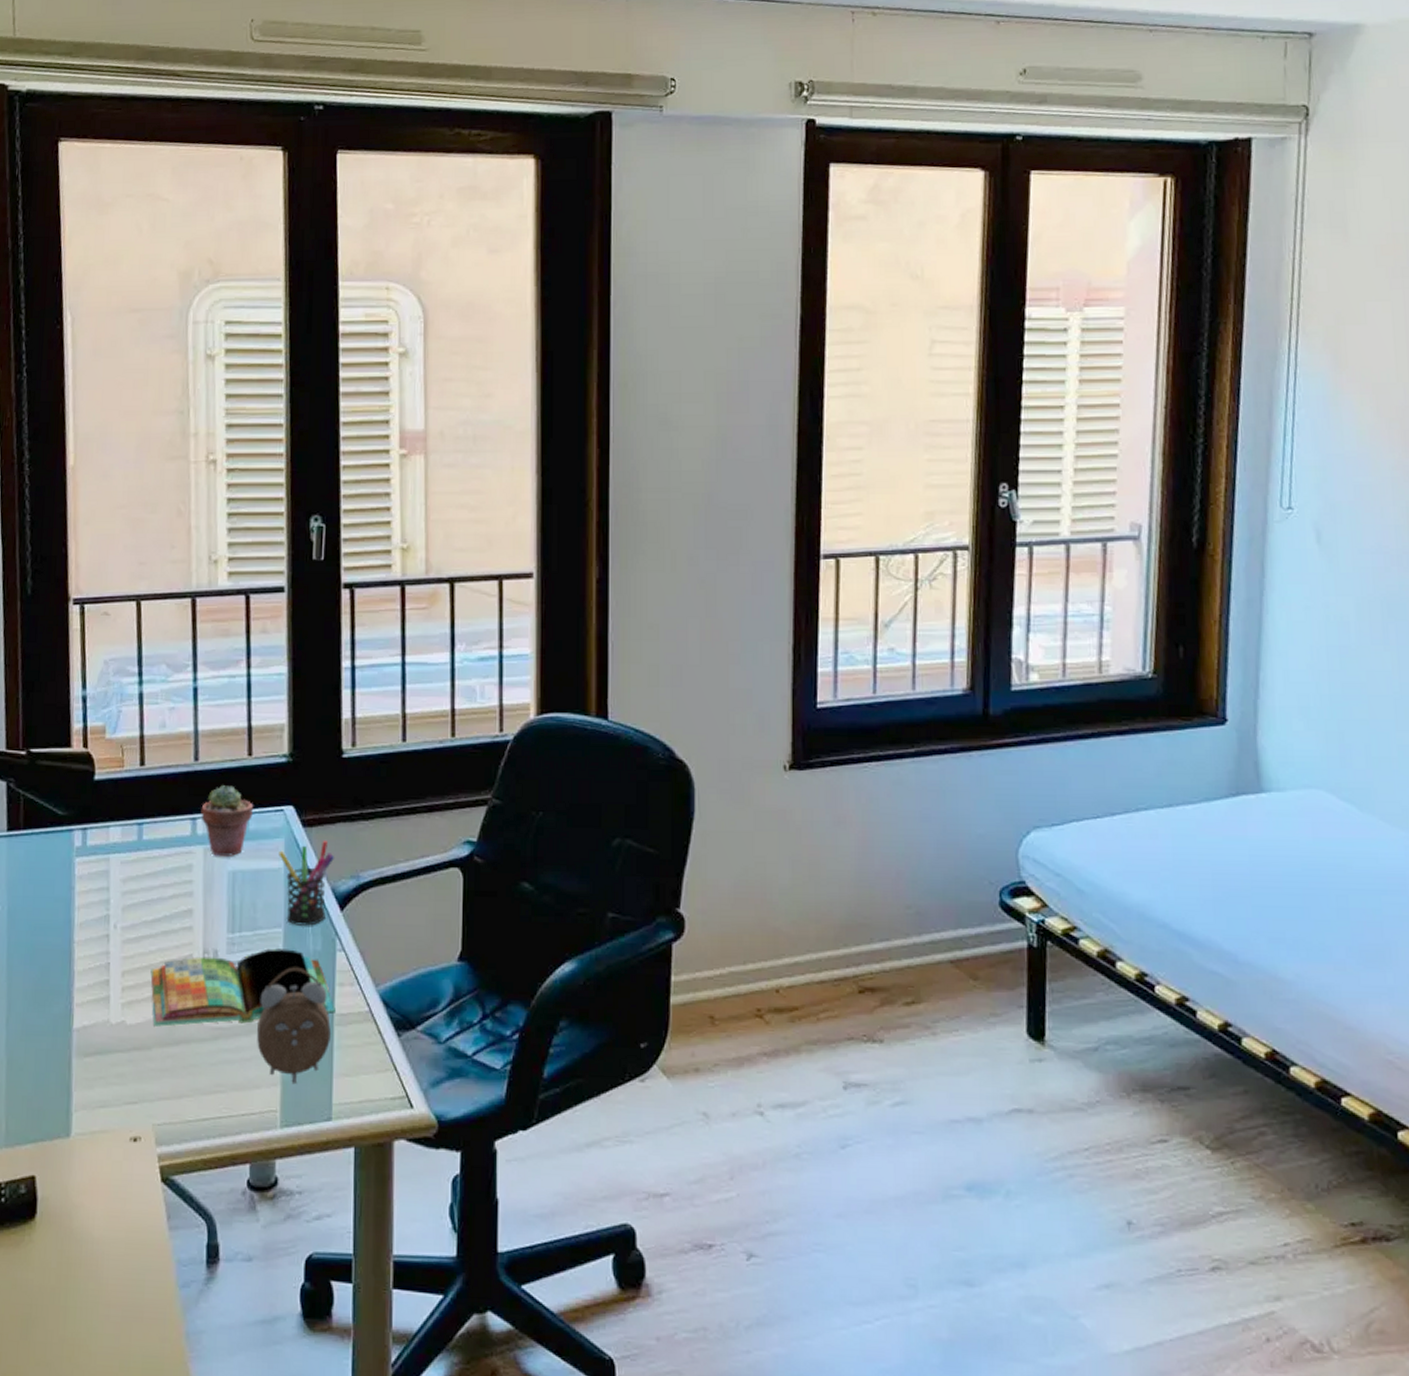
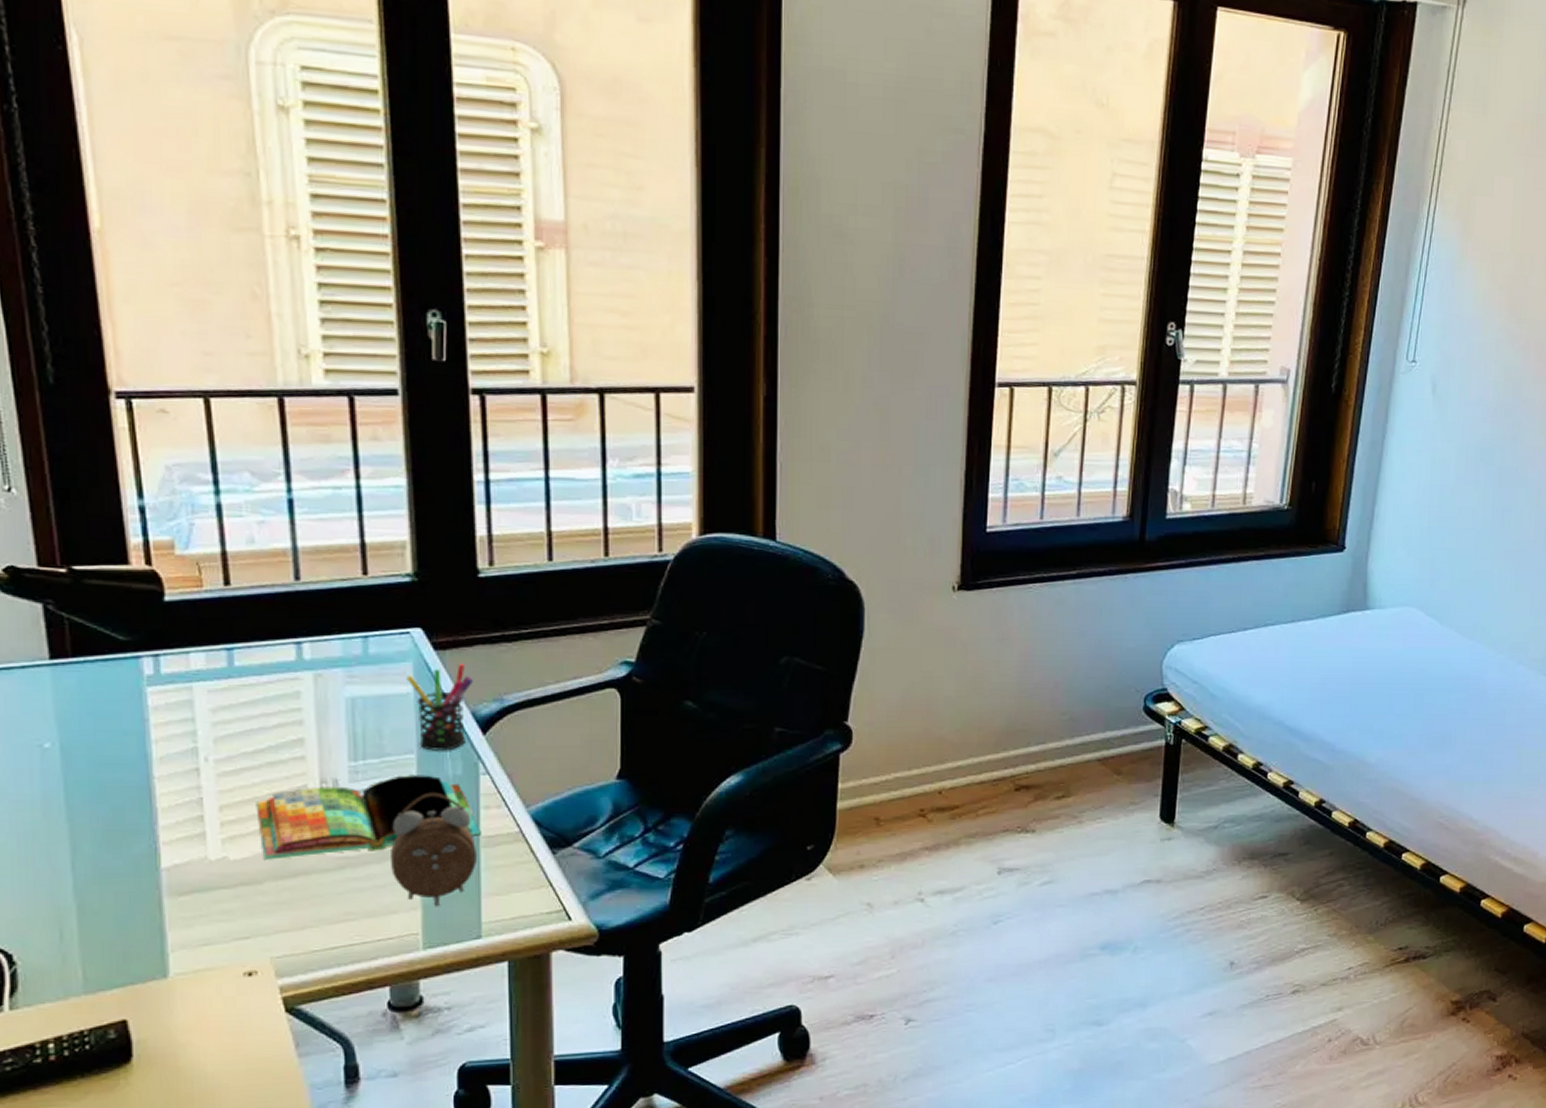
potted succulent: present [201,785,254,857] -> none [307,607,374,683]

